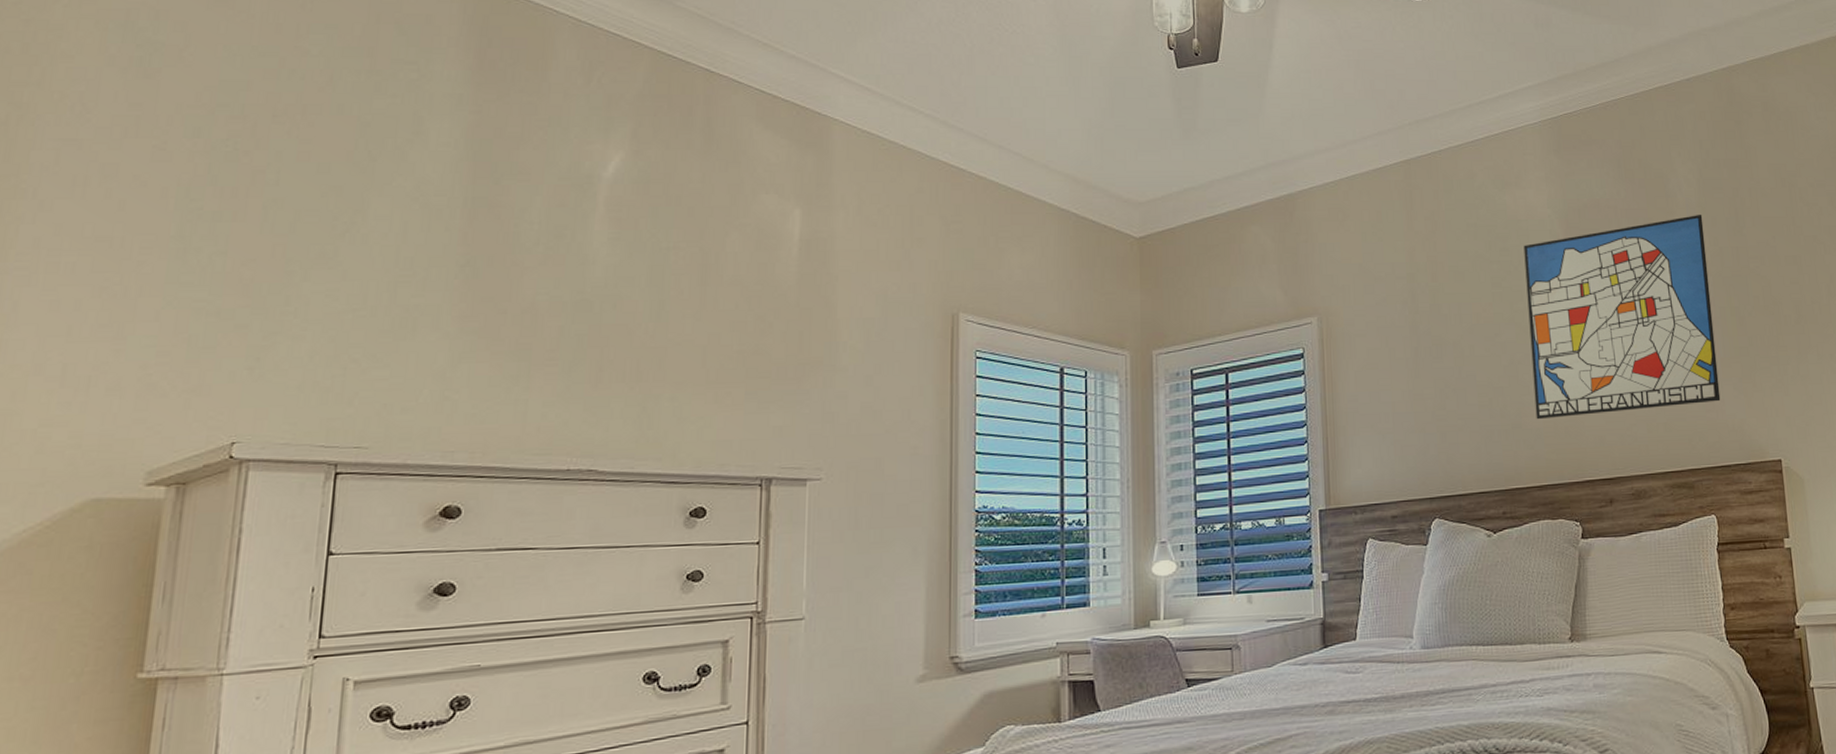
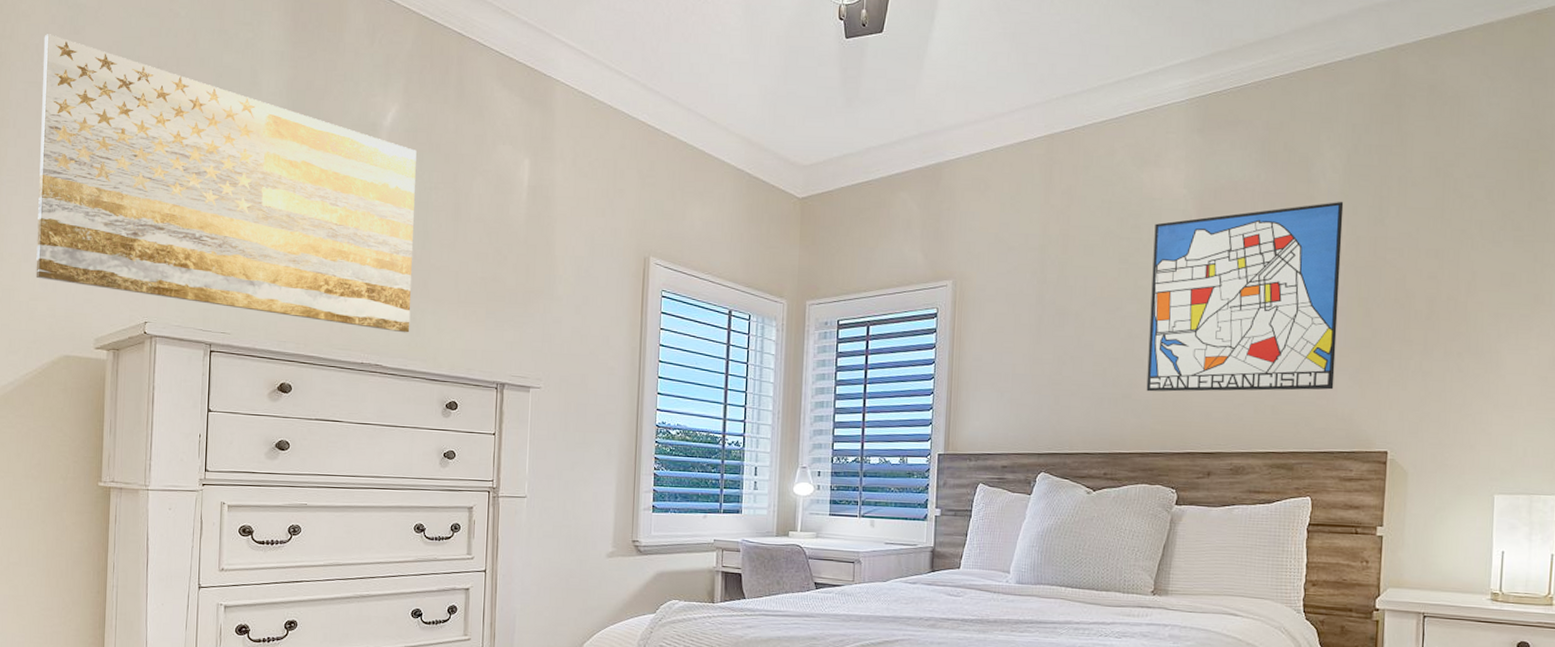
wall art: none [52,79,649,427] -> present [35,34,417,333]

